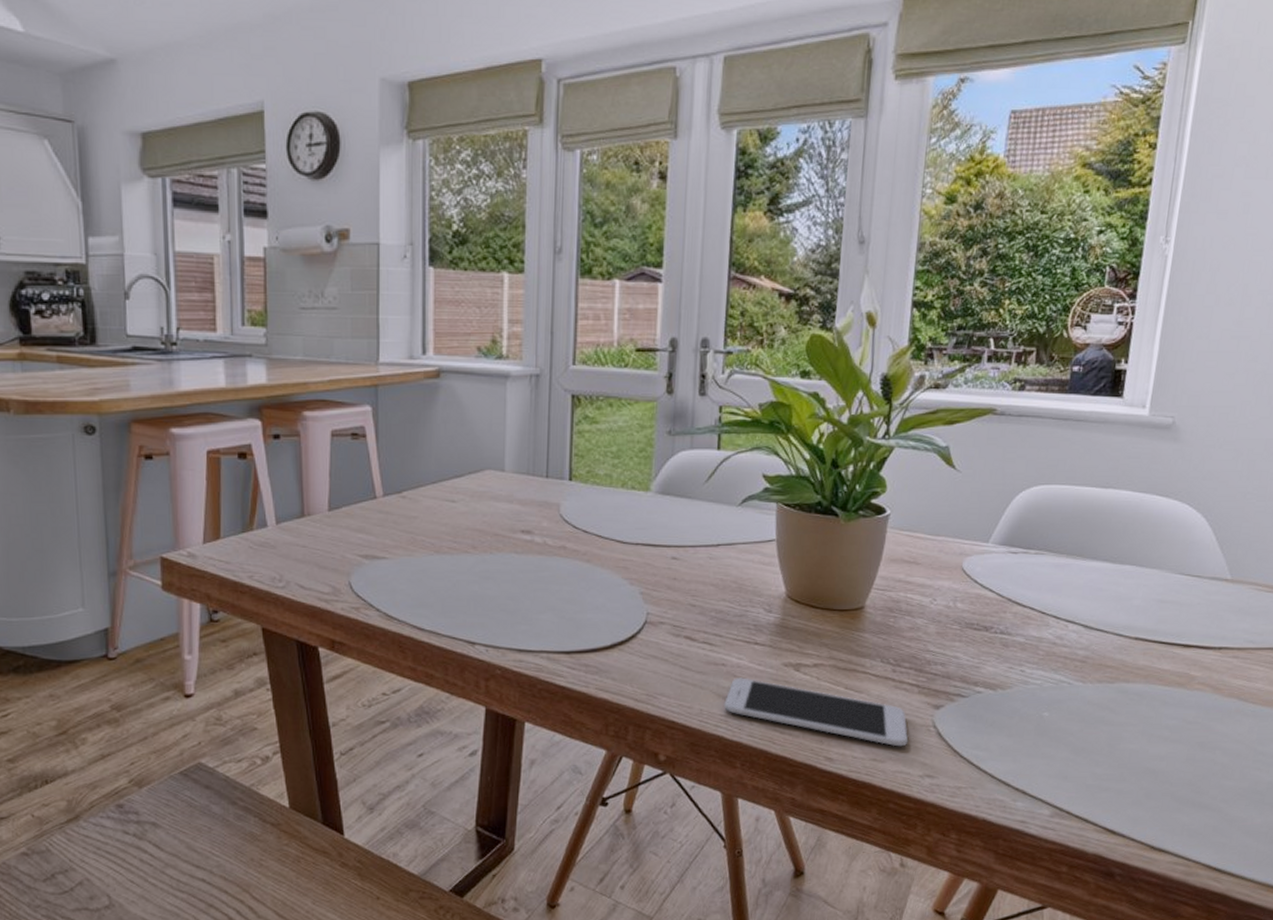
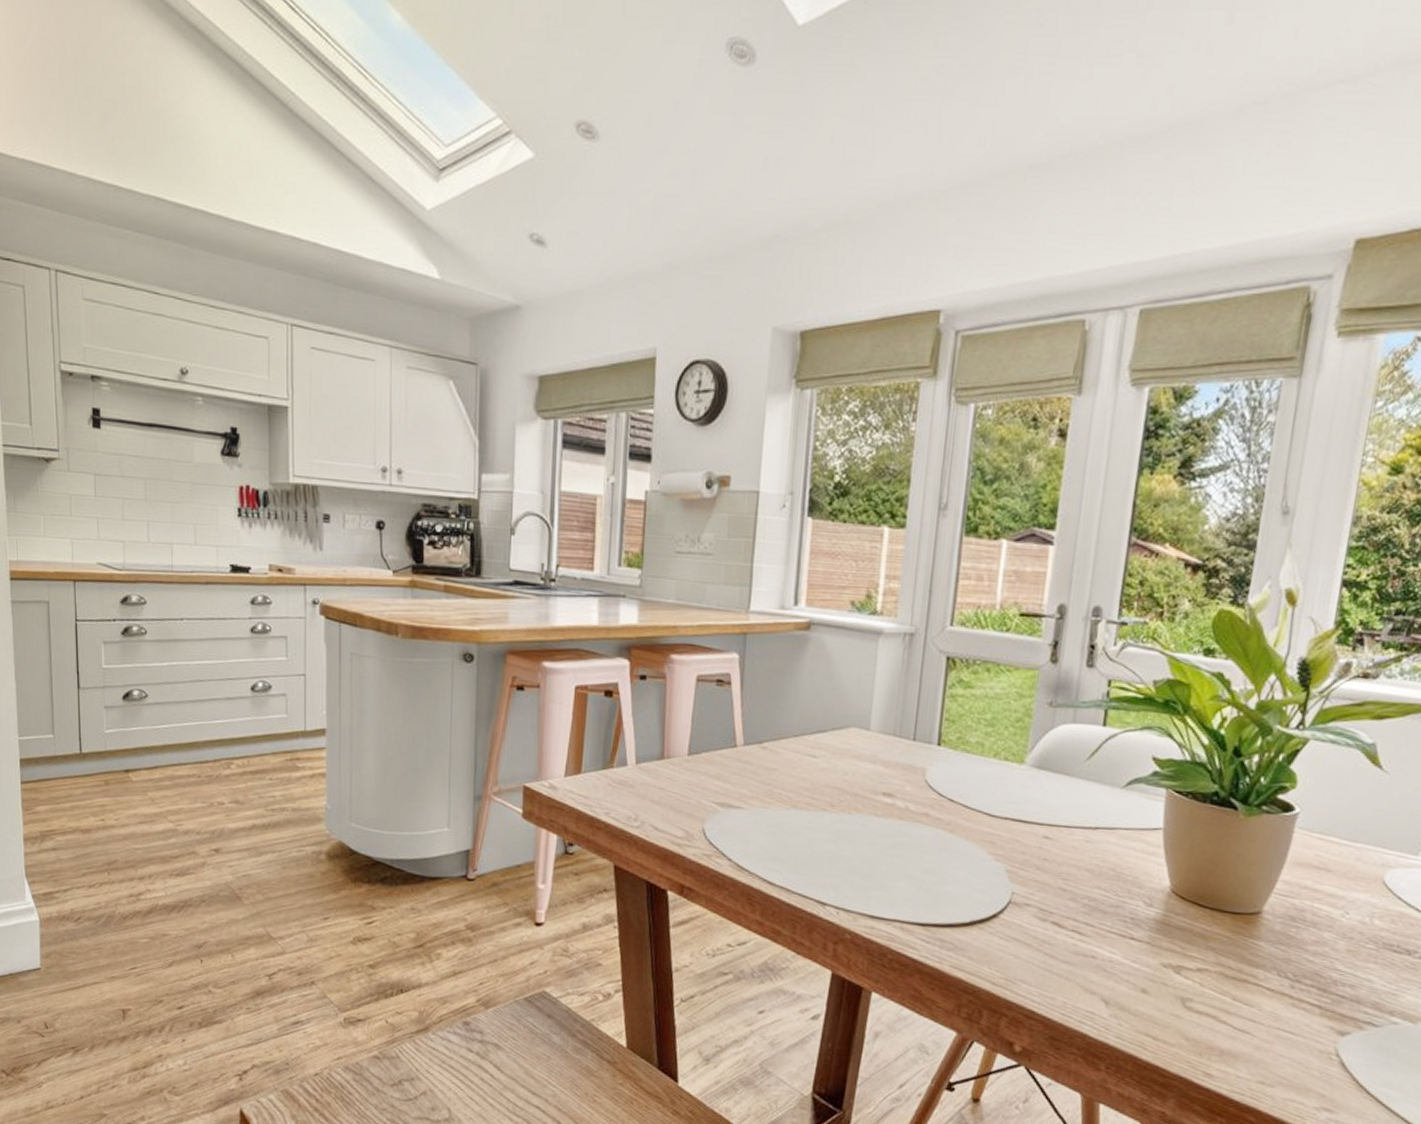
smartphone: present [723,677,909,747] -> none [1090,973,1305,1073]

